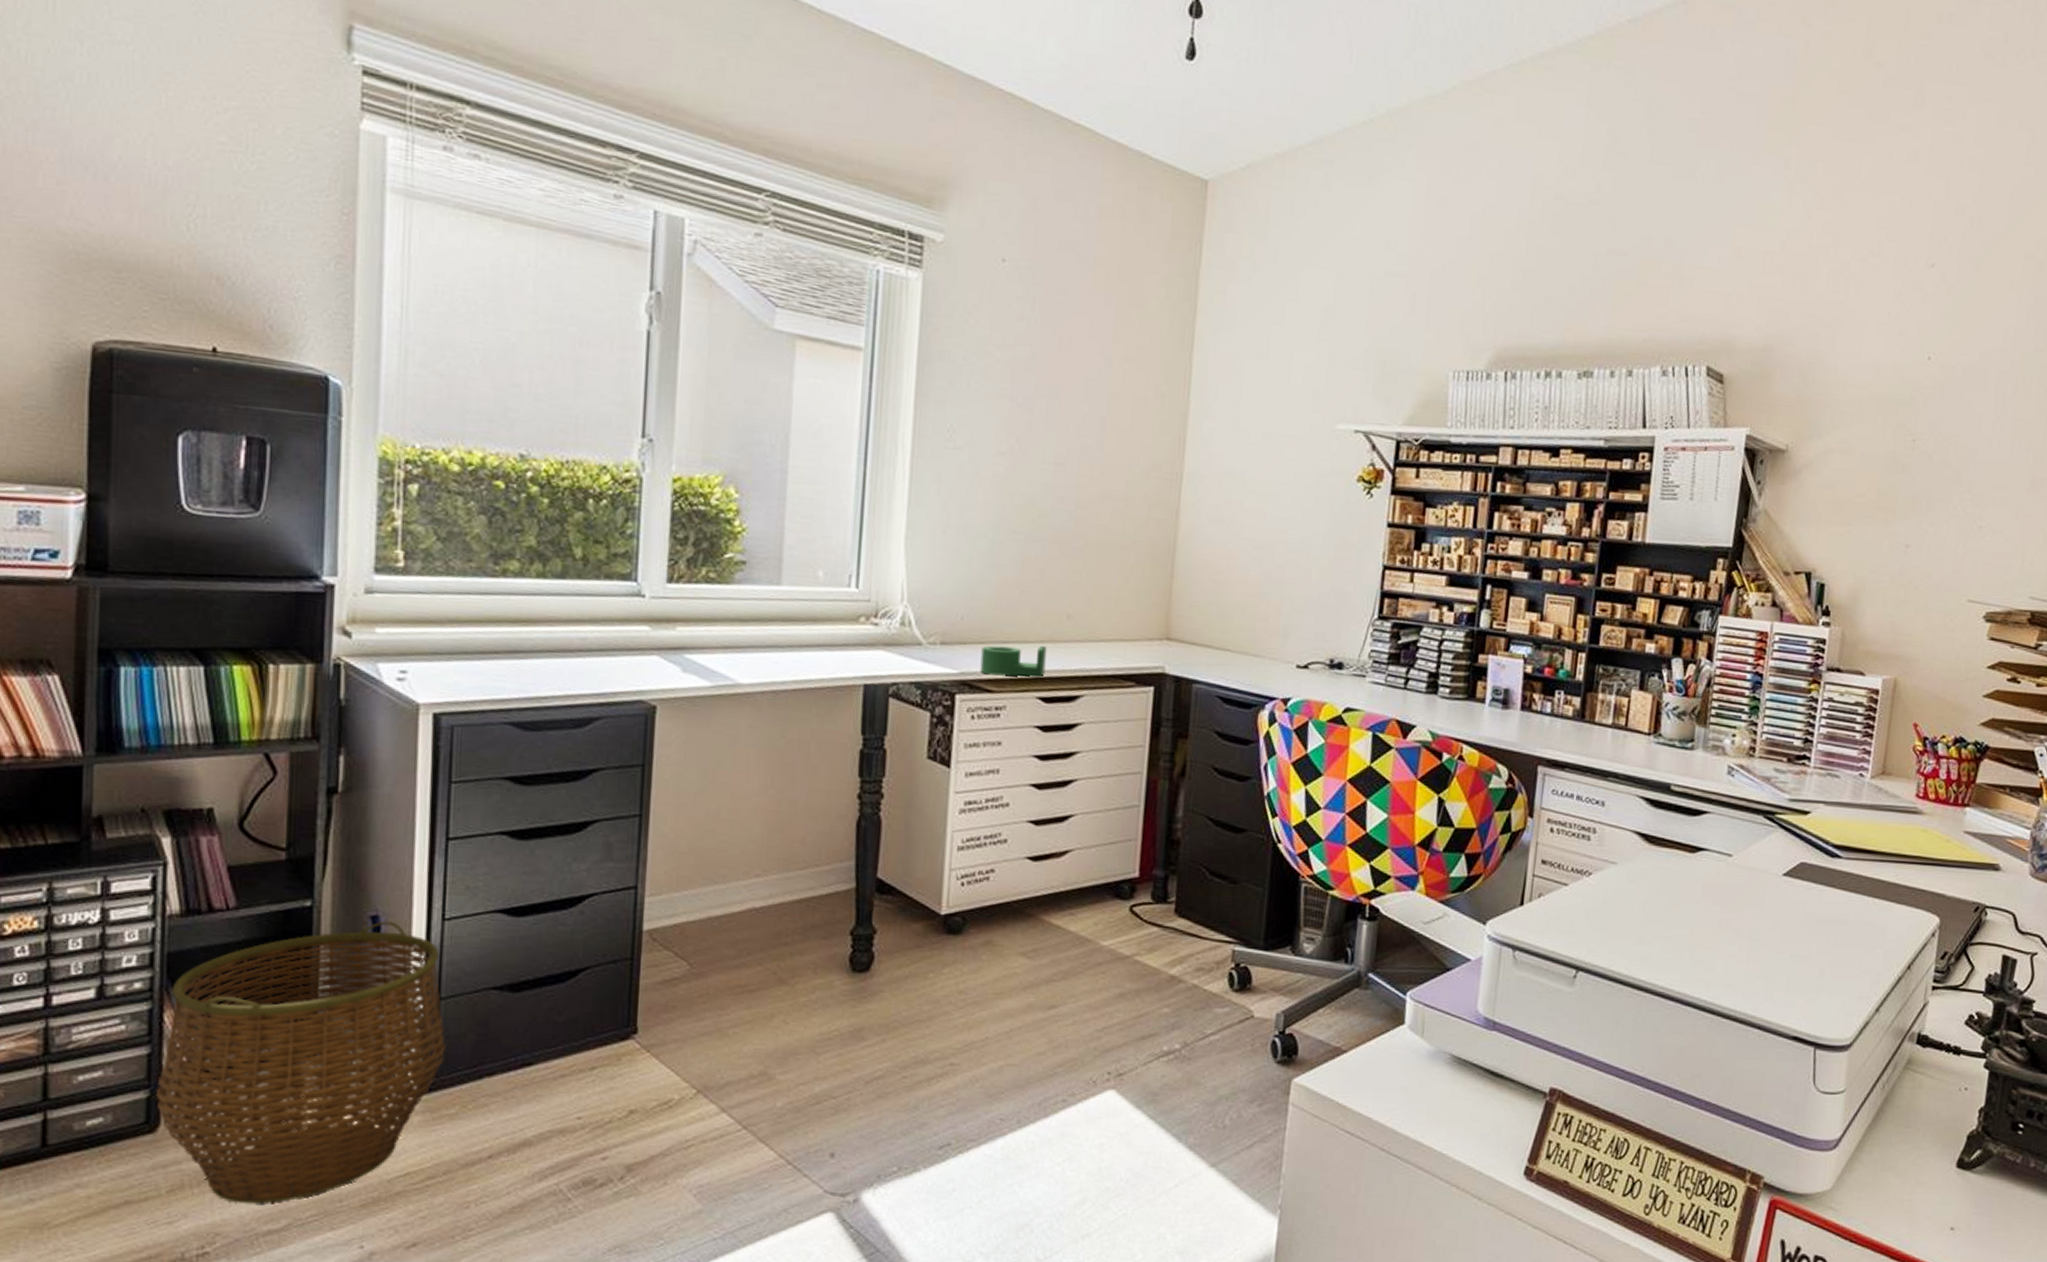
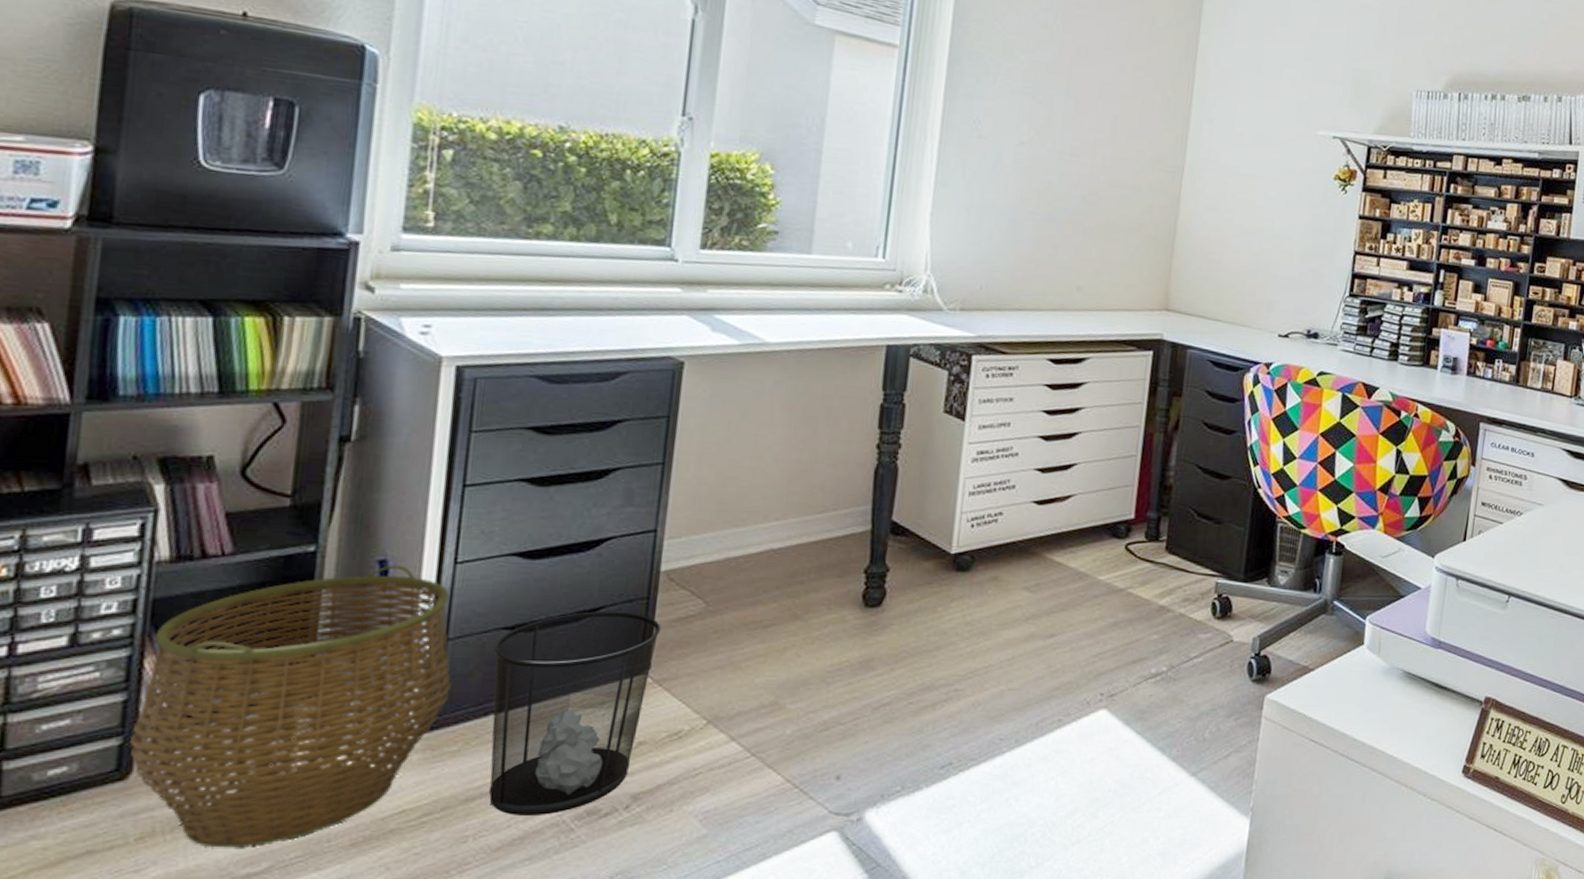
waste bin: none [484,971,647,1183] -> present [488,610,662,815]
tape dispenser: present [980,645,1047,678] -> none [996,312,1058,342]

